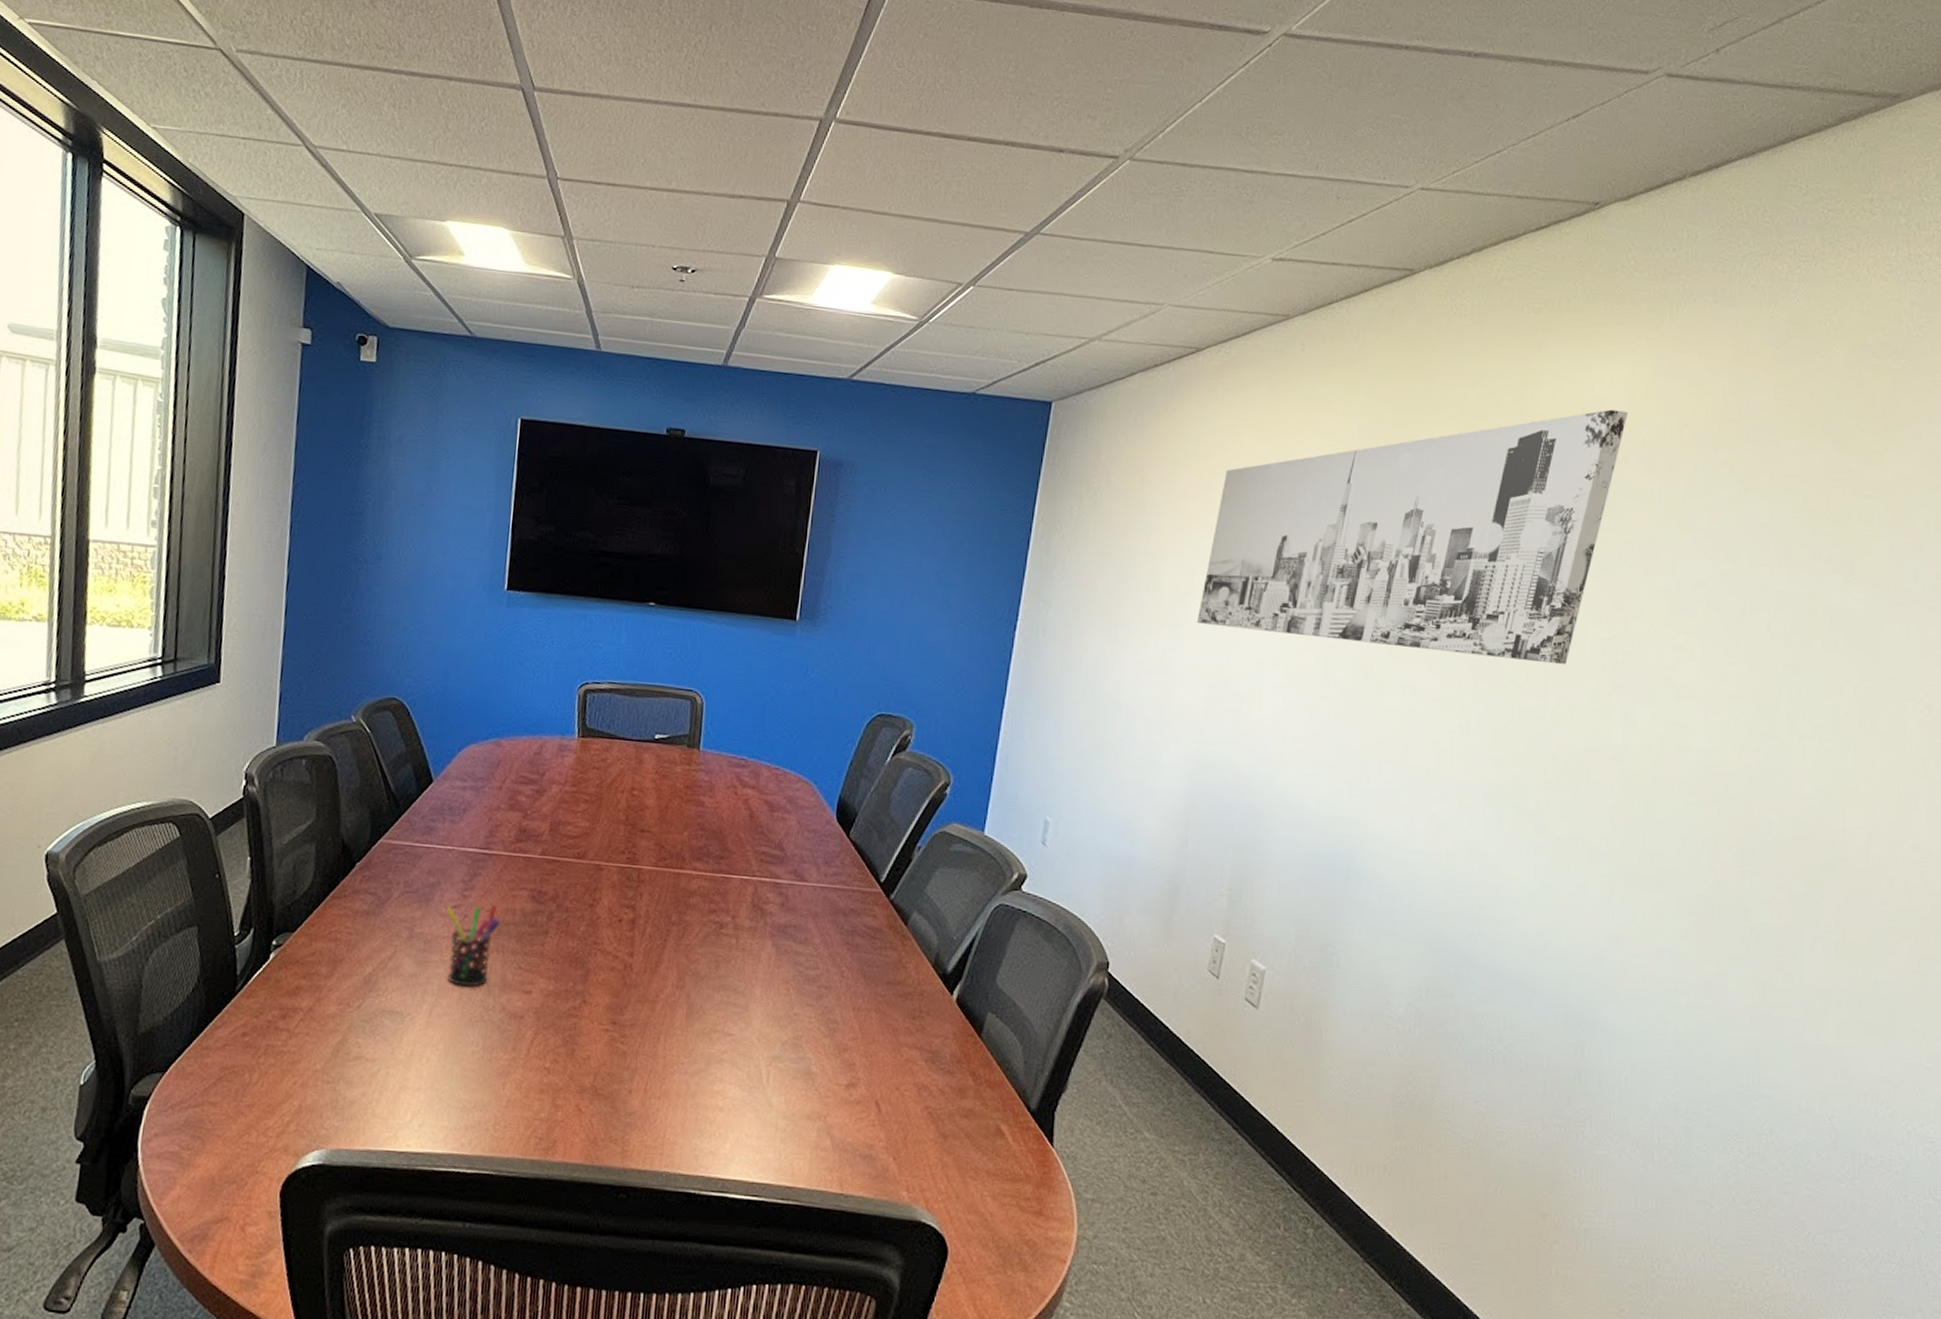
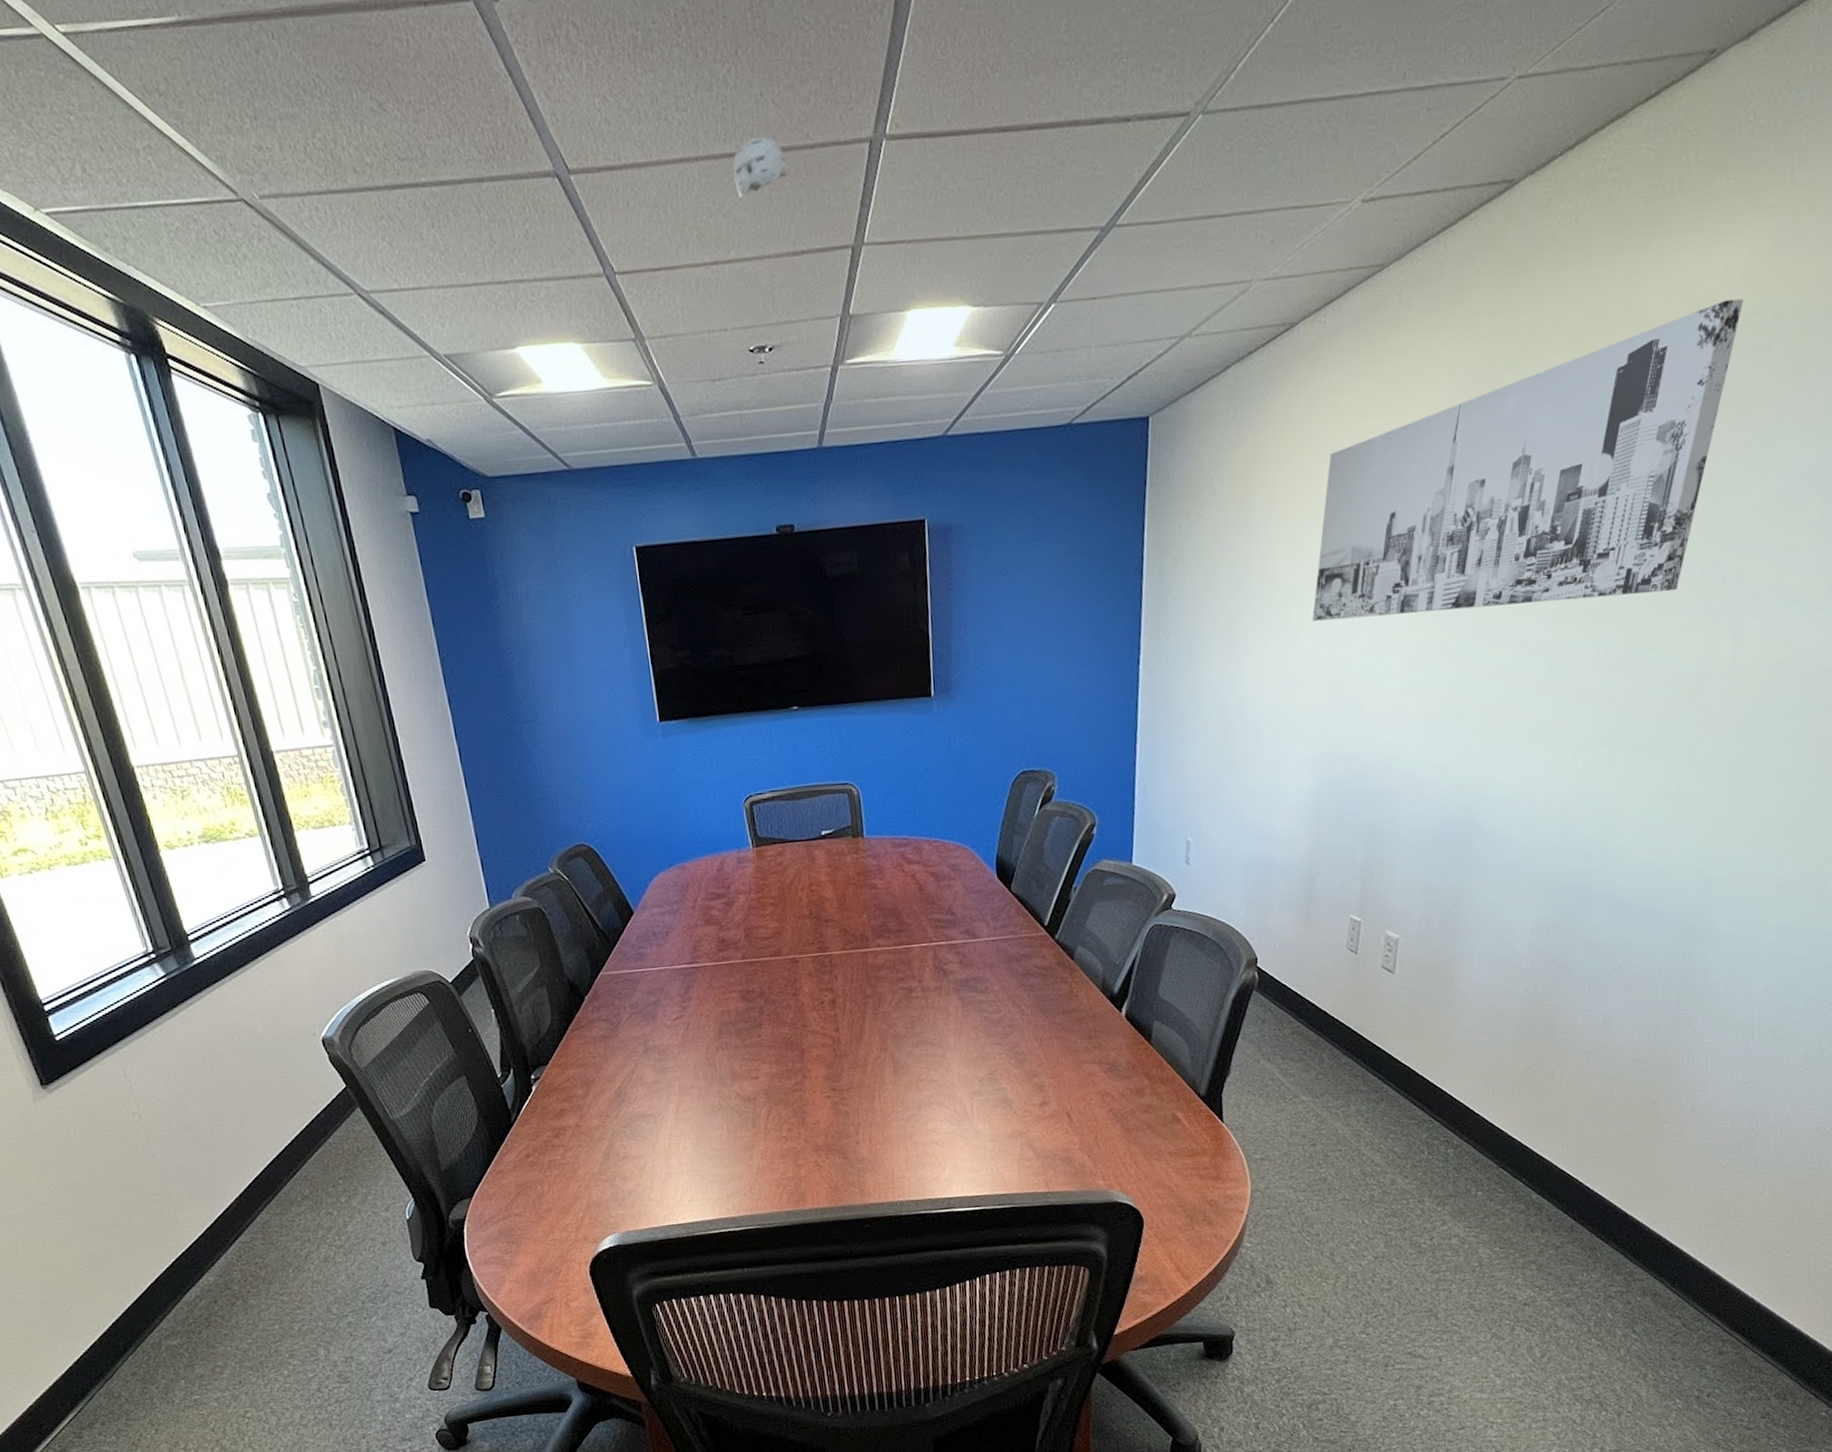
pen holder: present [446,903,501,987] -> none [671,1009,720,1084]
smoke detector: none [687,95,741,142] -> present [732,136,789,199]

